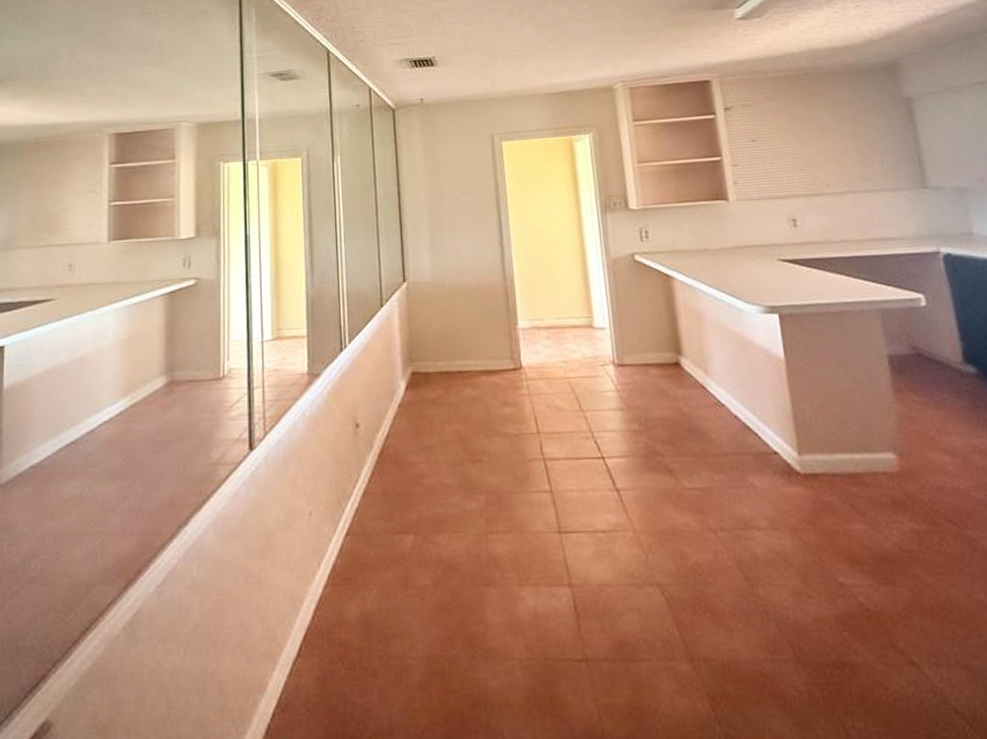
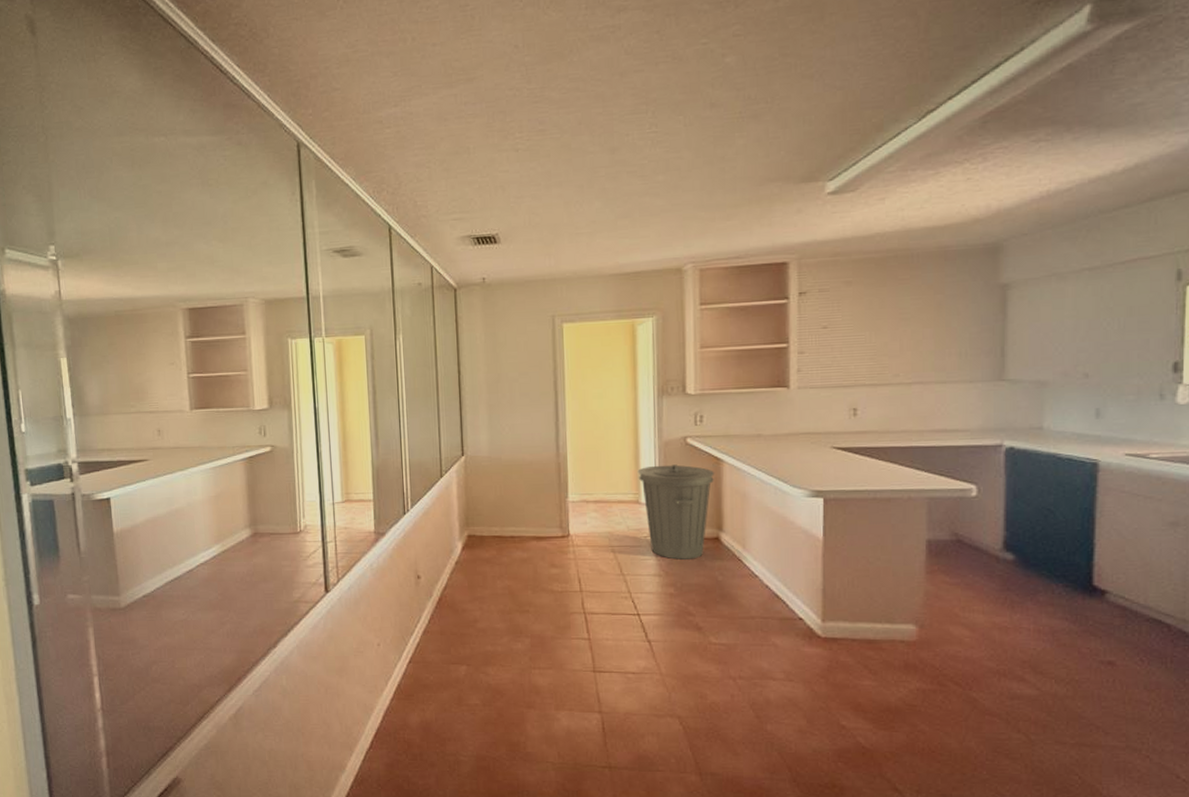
trash can: none [588,283,667,390] -> present [637,464,715,560]

